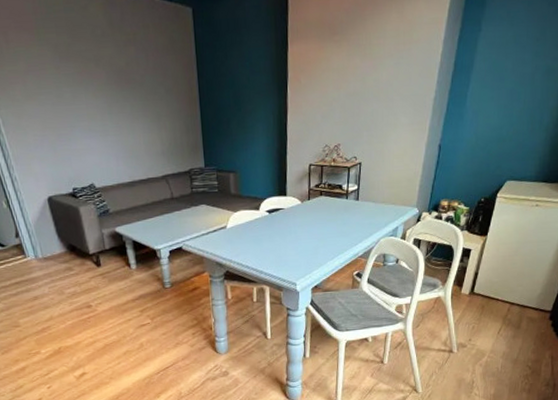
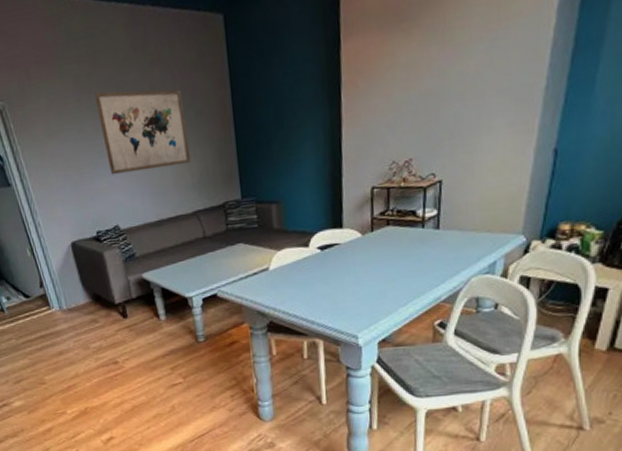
wall art: none [73,62,161,138] -> present [94,89,191,175]

